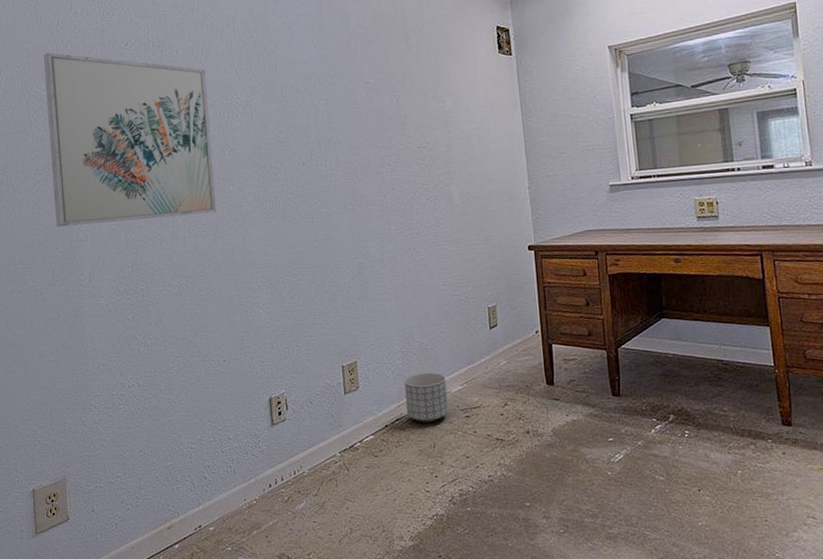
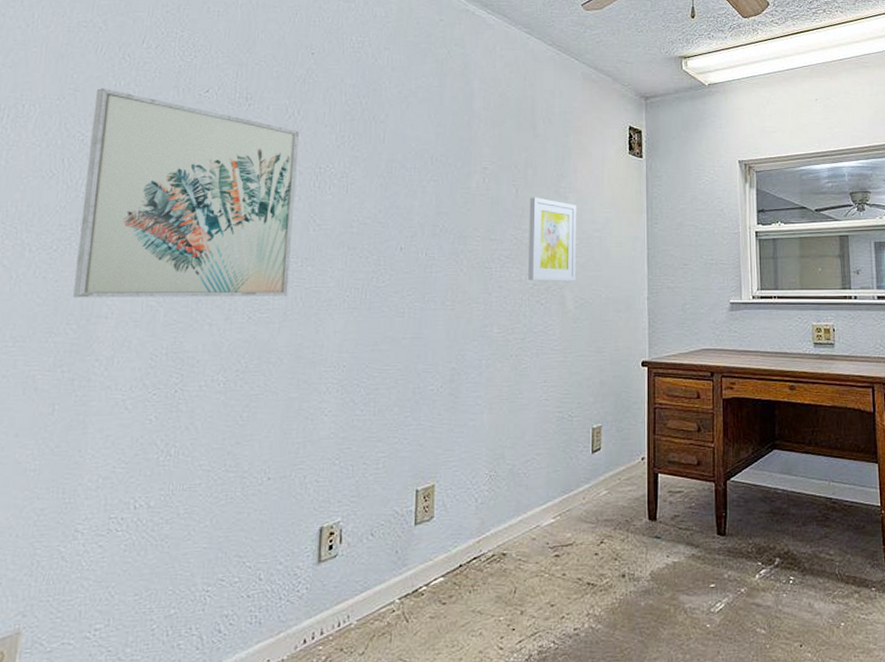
planter: present [404,372,449,423] -> none [486,501,537,563]
wall art: none [410,104,460,181] -> present [528,197,577,281]

